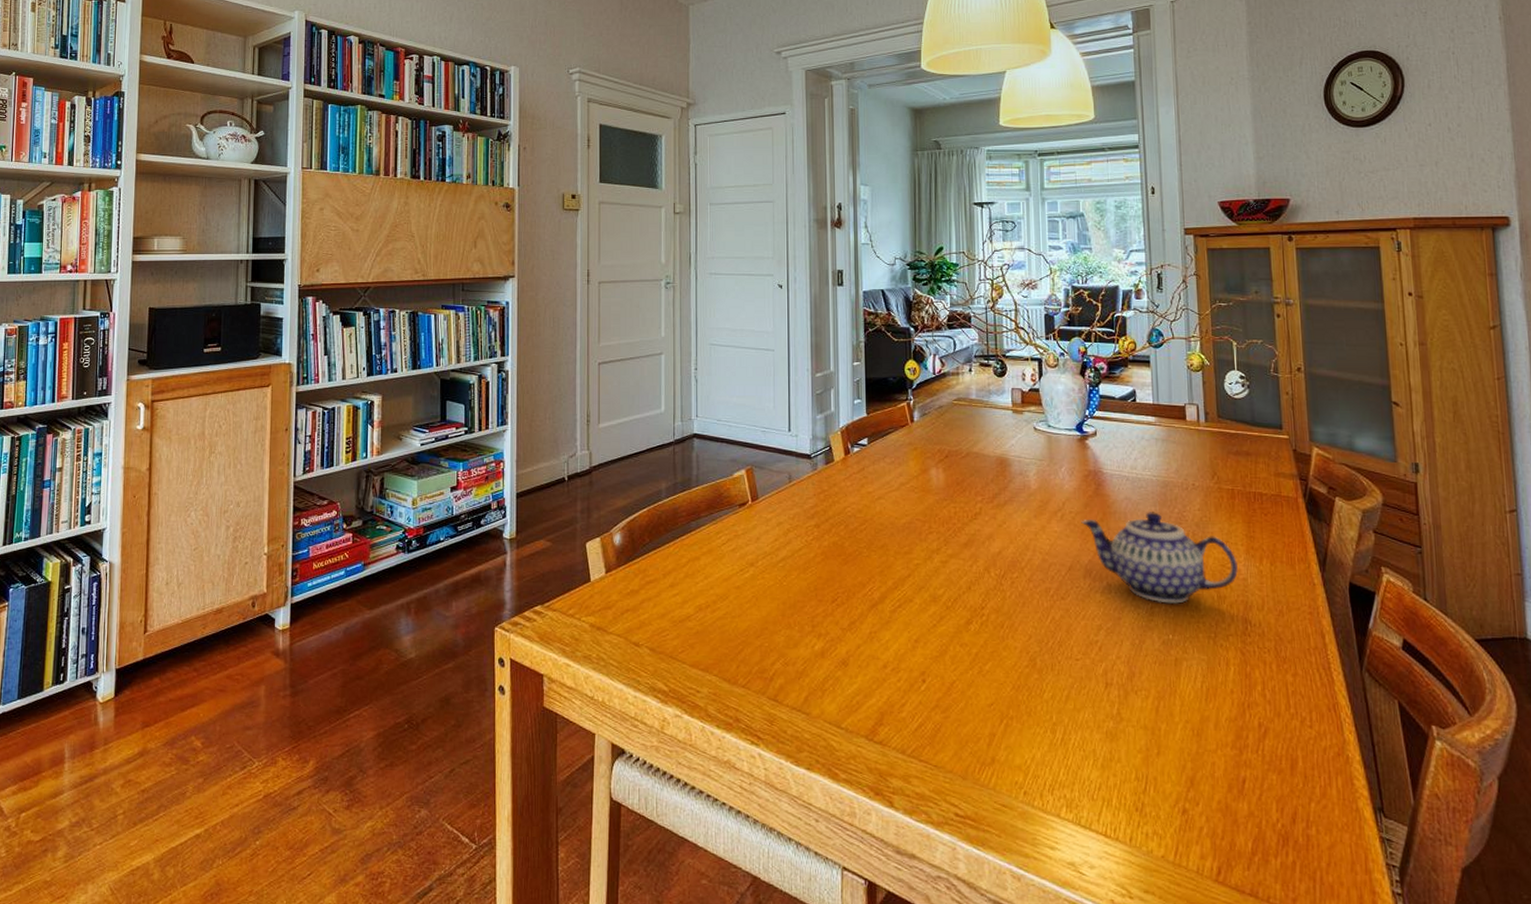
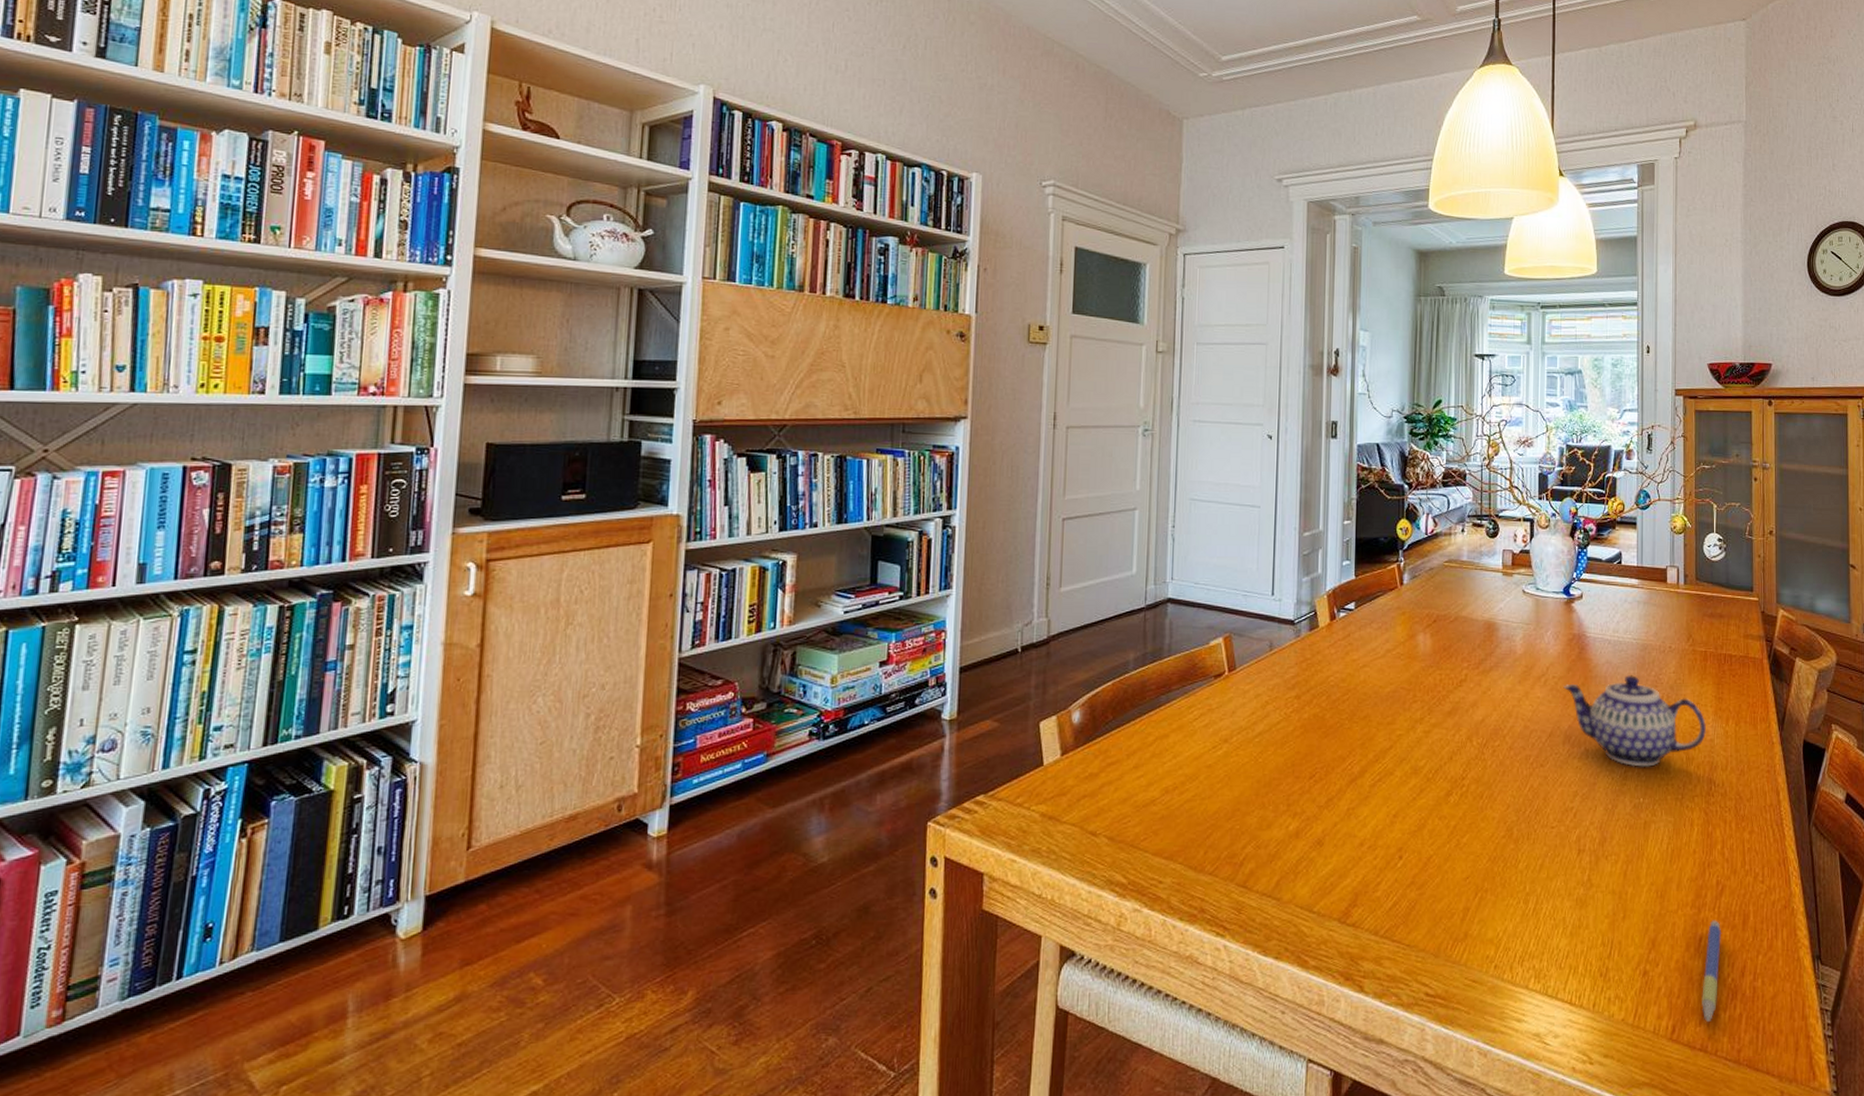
pen: none [1248,763,1268,868] -> present [1702,920,1722,1023]

